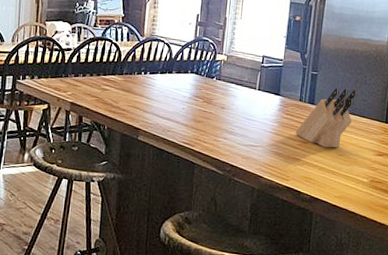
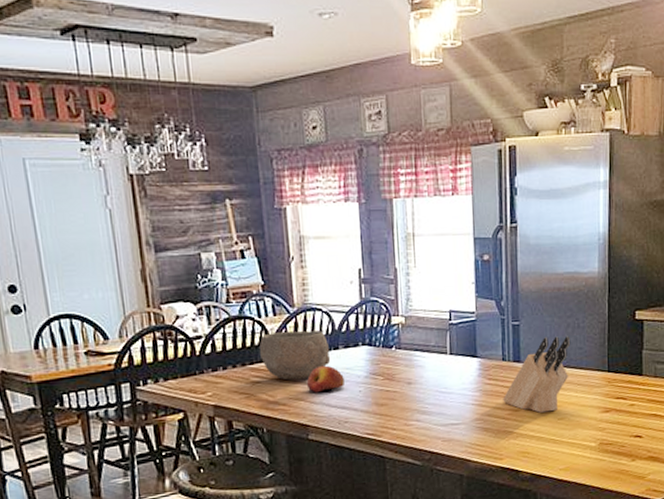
bowl: none [112,53,165,93] -> present [259,330,331,381]
apple: none [143,84,173,105] -> present [306,365,344,393]

